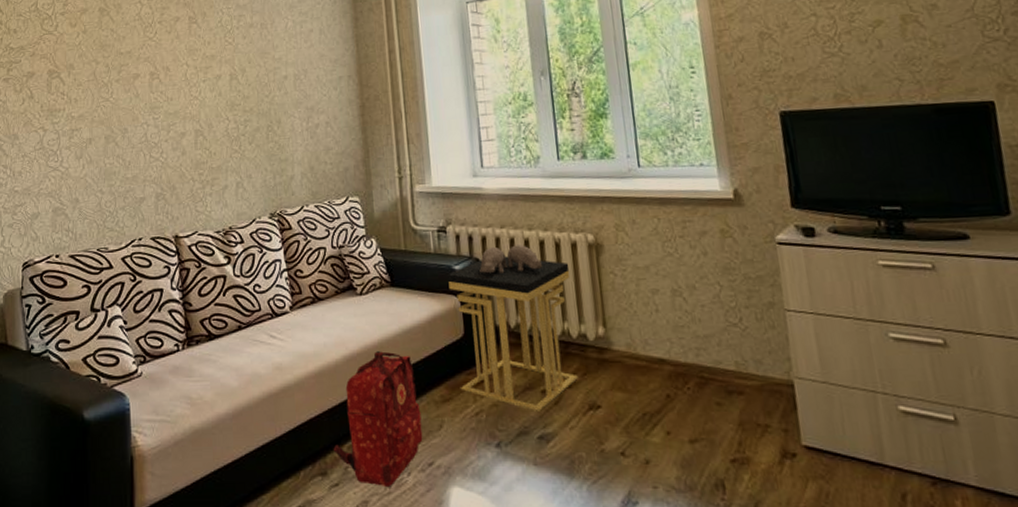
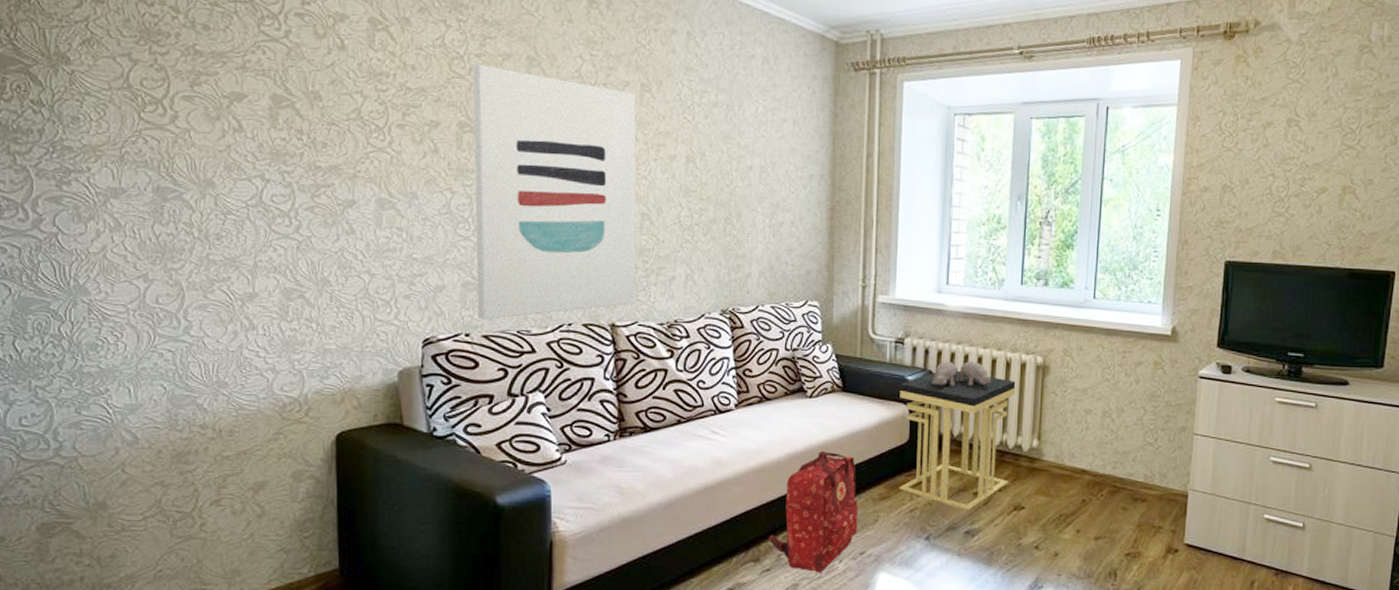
wall art: none [58,20,194,241] -> present [472,63,636,319]

